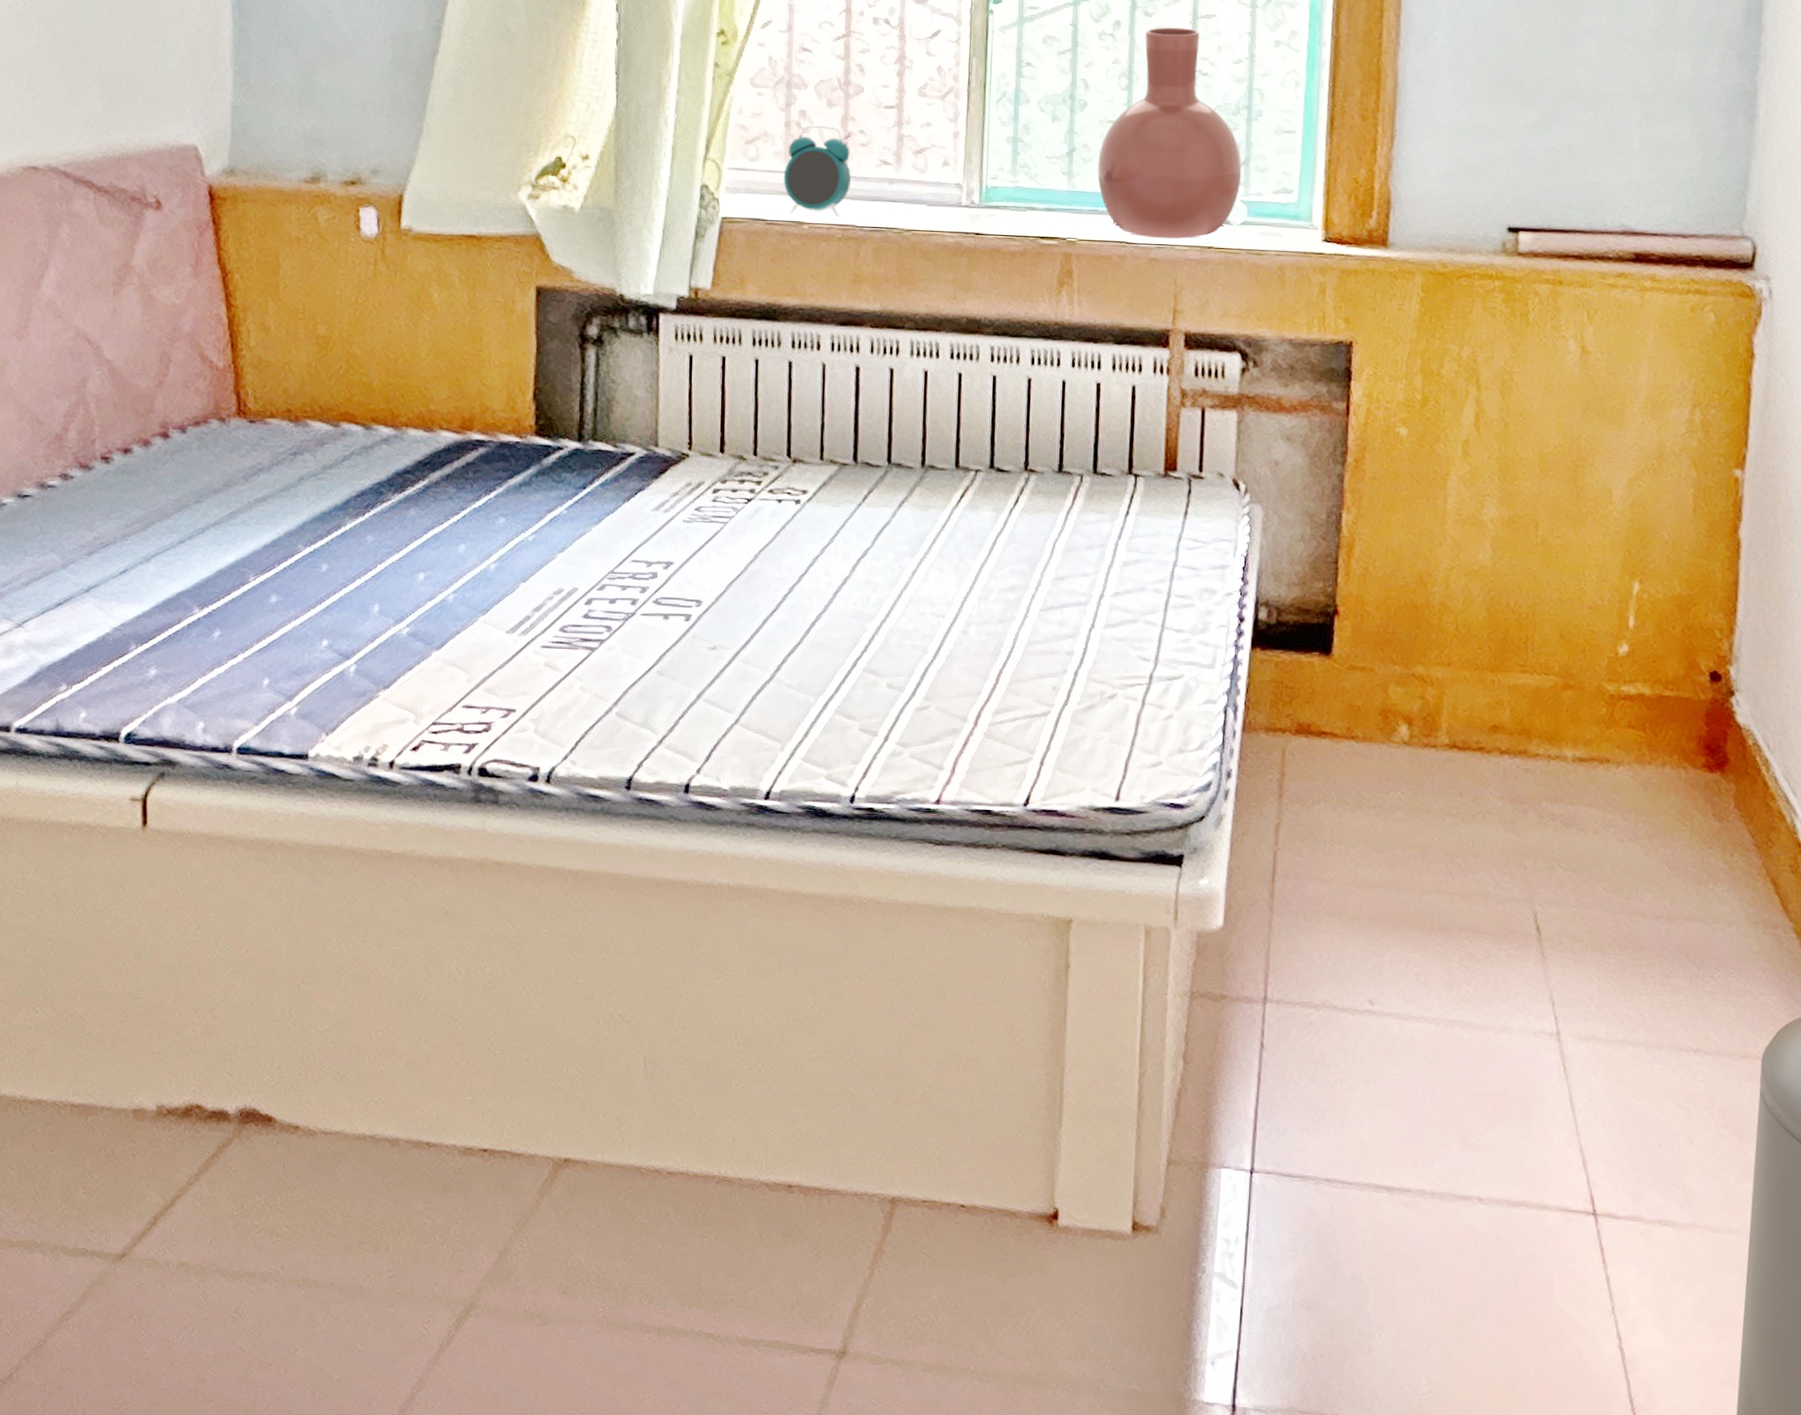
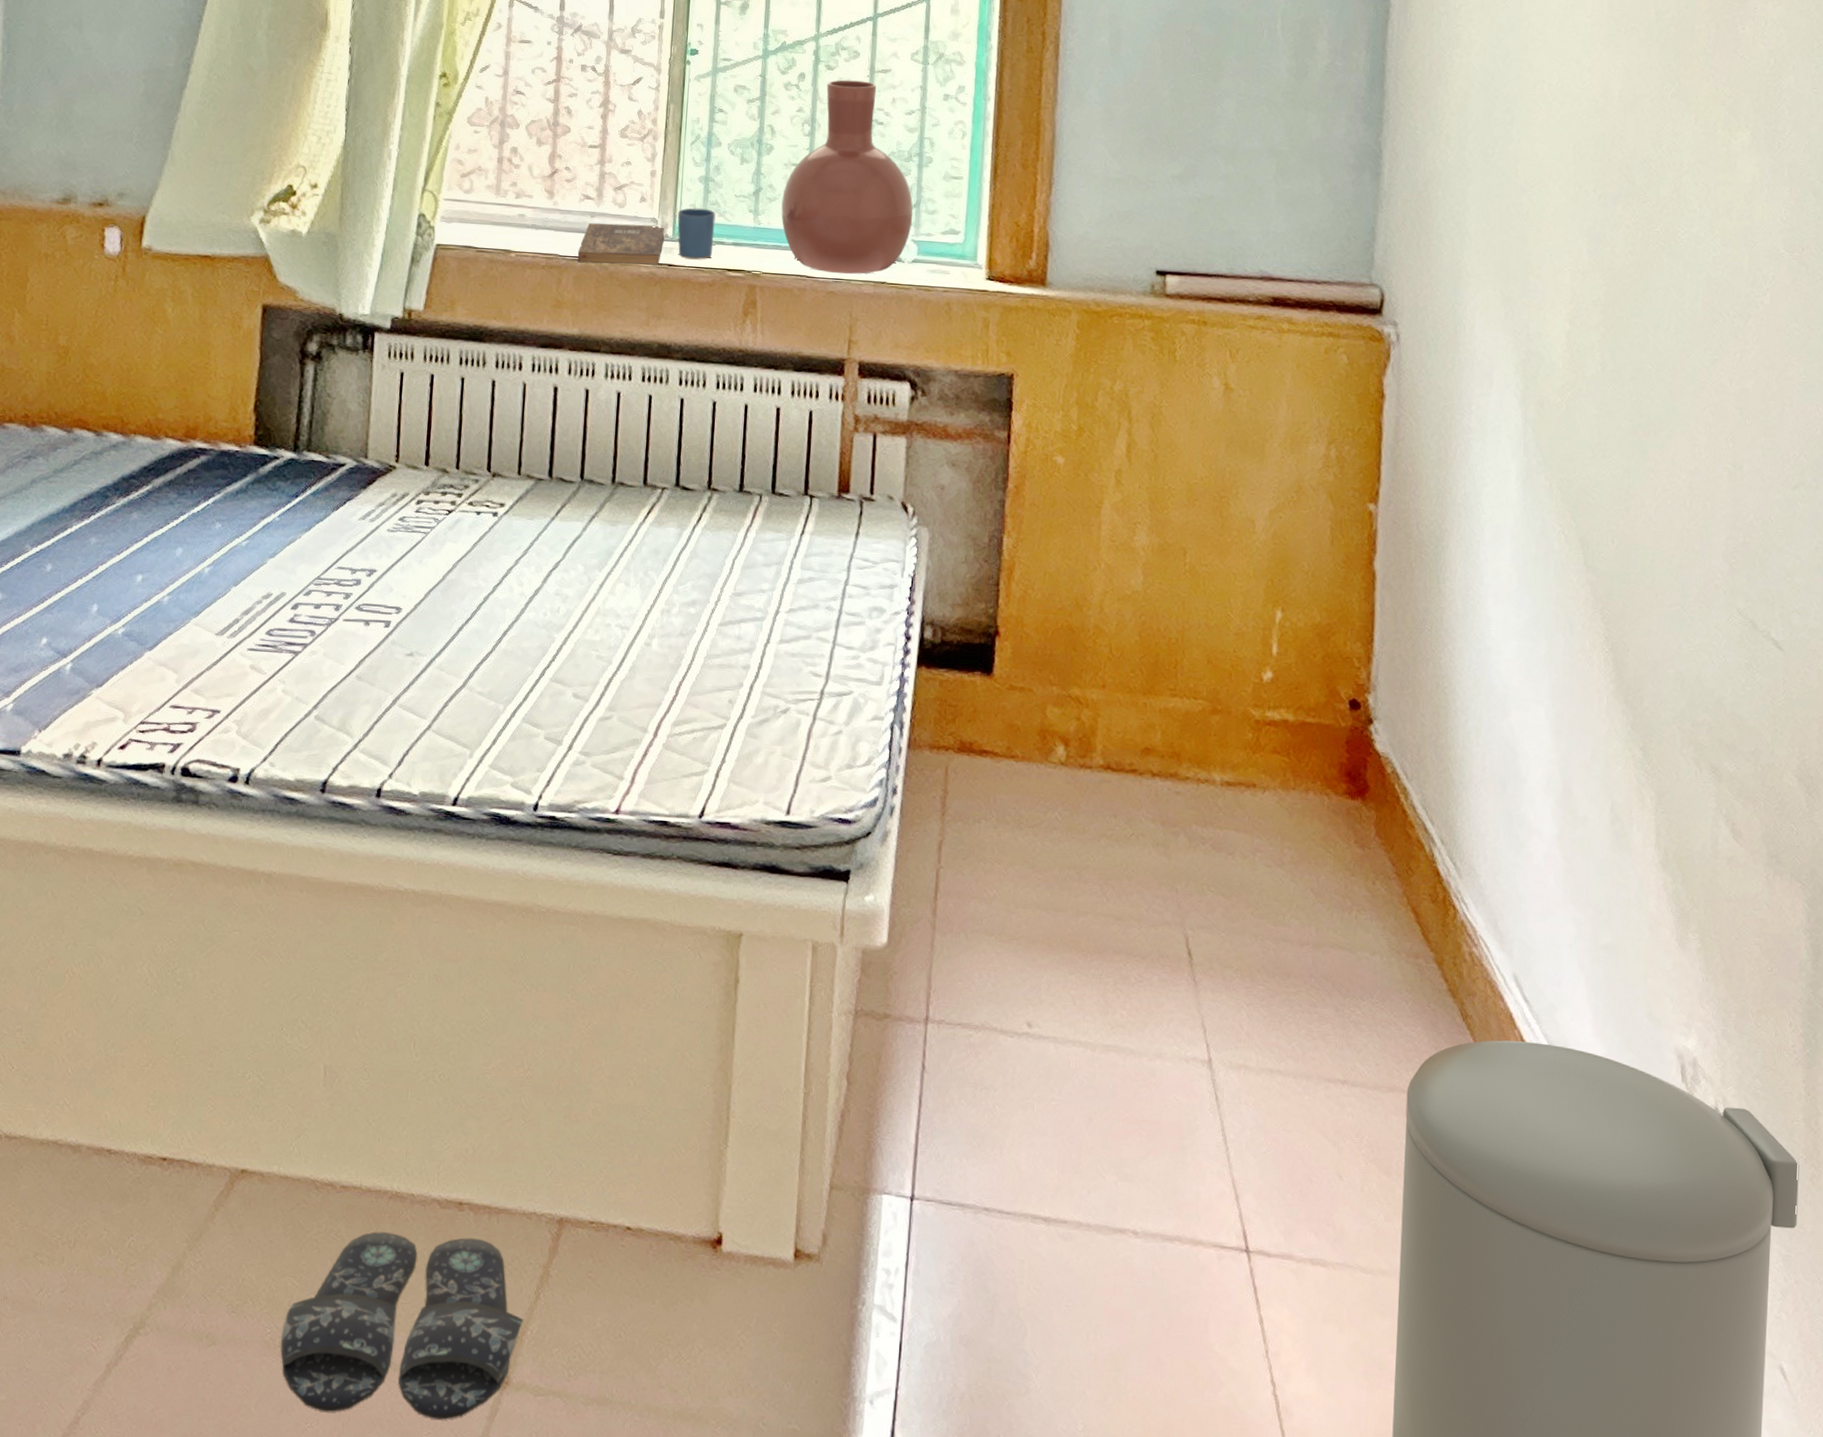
slippers: none [614,1214,859,1388] -> present [280,1231,524,1420]
alarm clock: present [783,125,851,219] -> none [494,161,556,248]
bible: none [876,190,971,235] -> present [577,223,665,265]
mug: none [984,171,1026,228] -> present [677,208,716,260]

